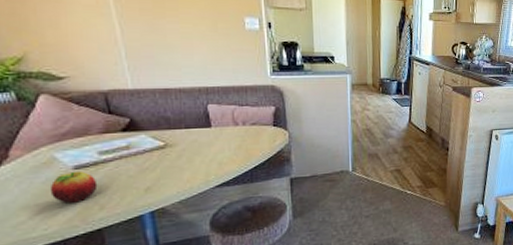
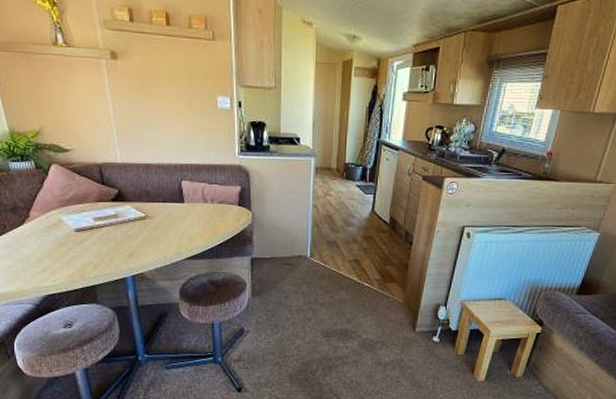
fruit: present [49,171,98,204] -> none [58,233,93,261]

